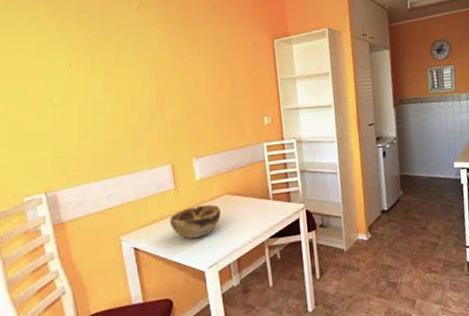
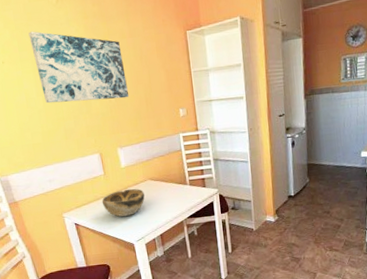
wall art: none [103,34,210,109] -> present [28,31,130,104]

